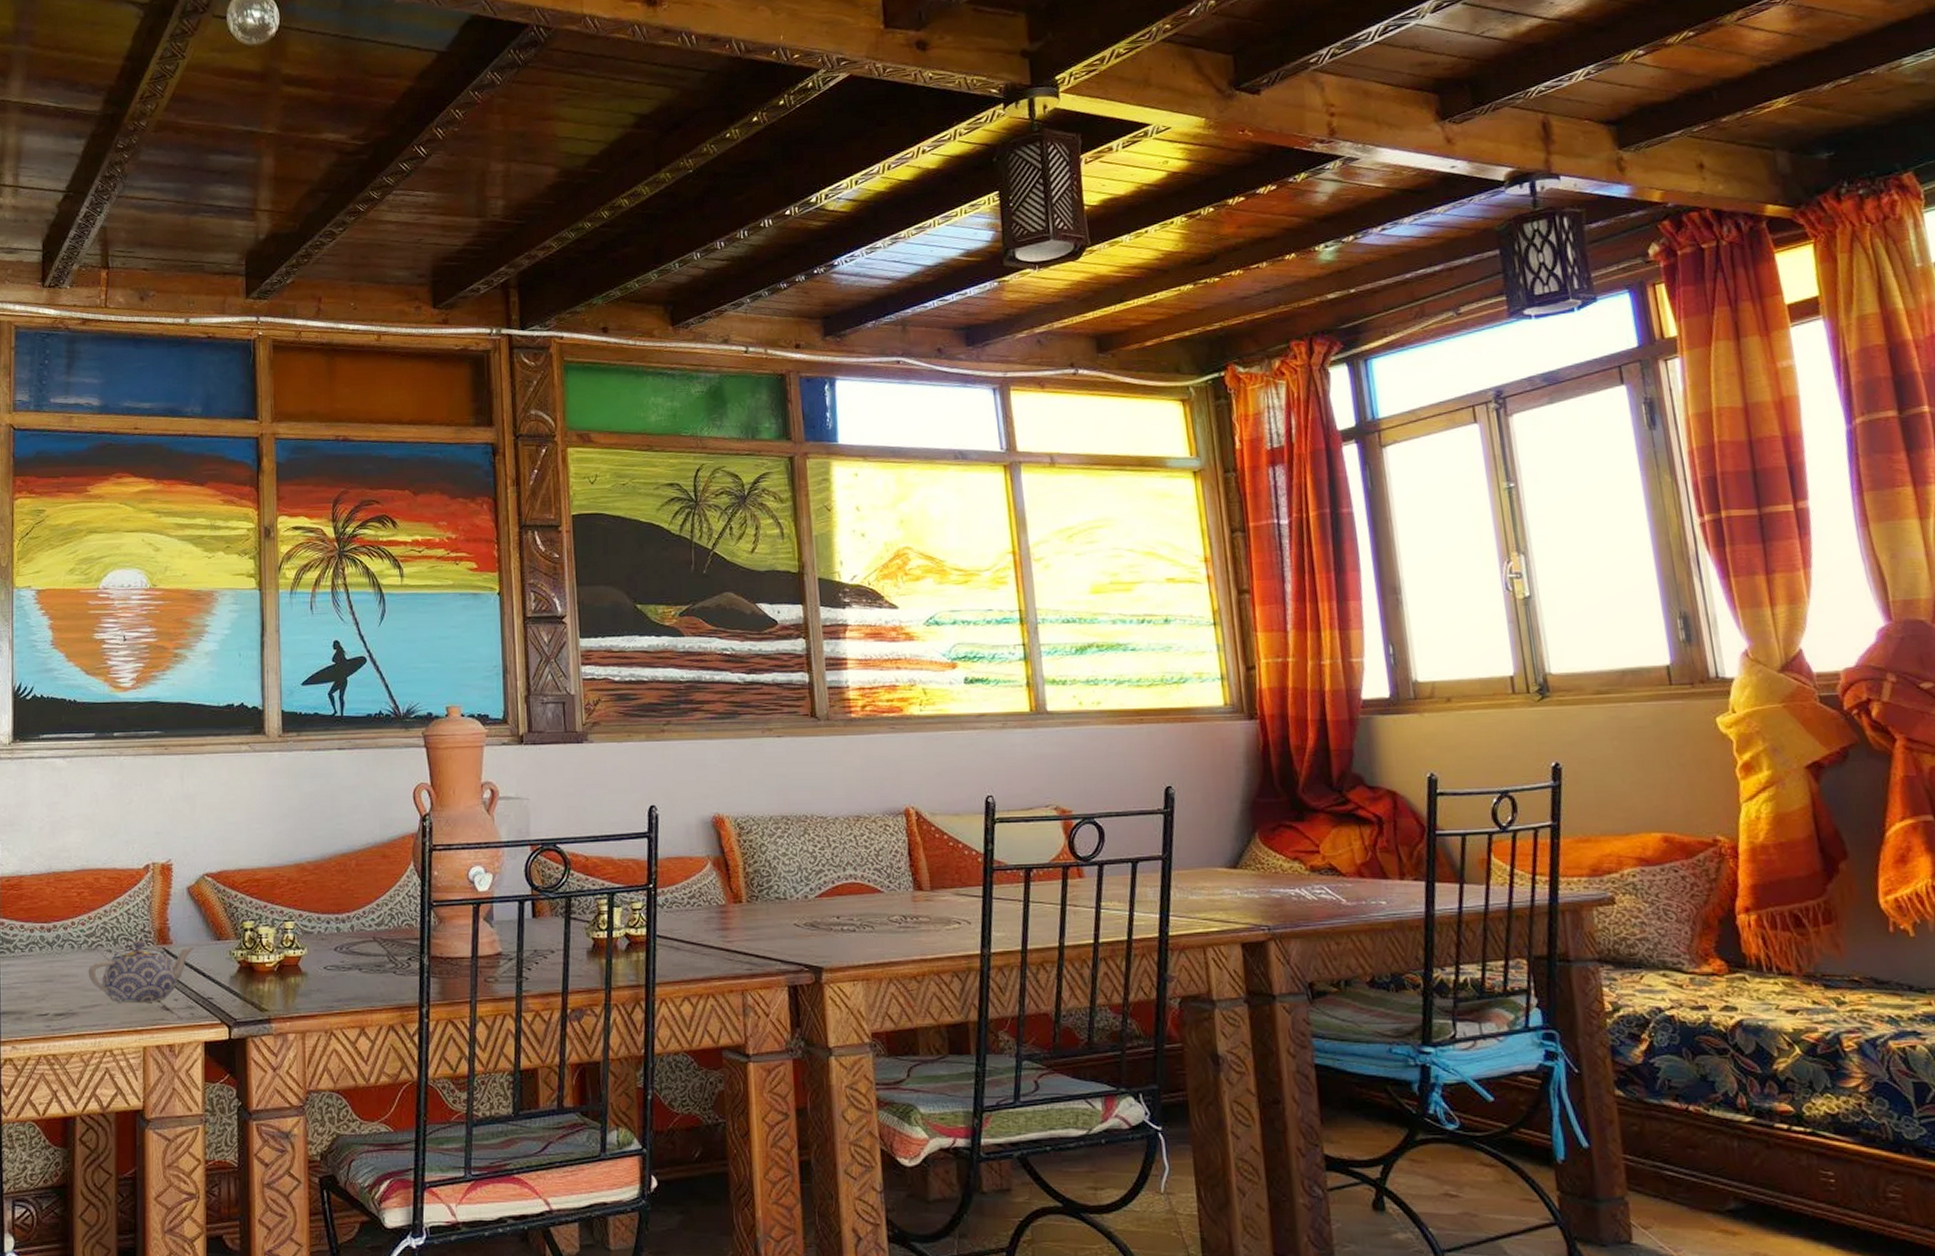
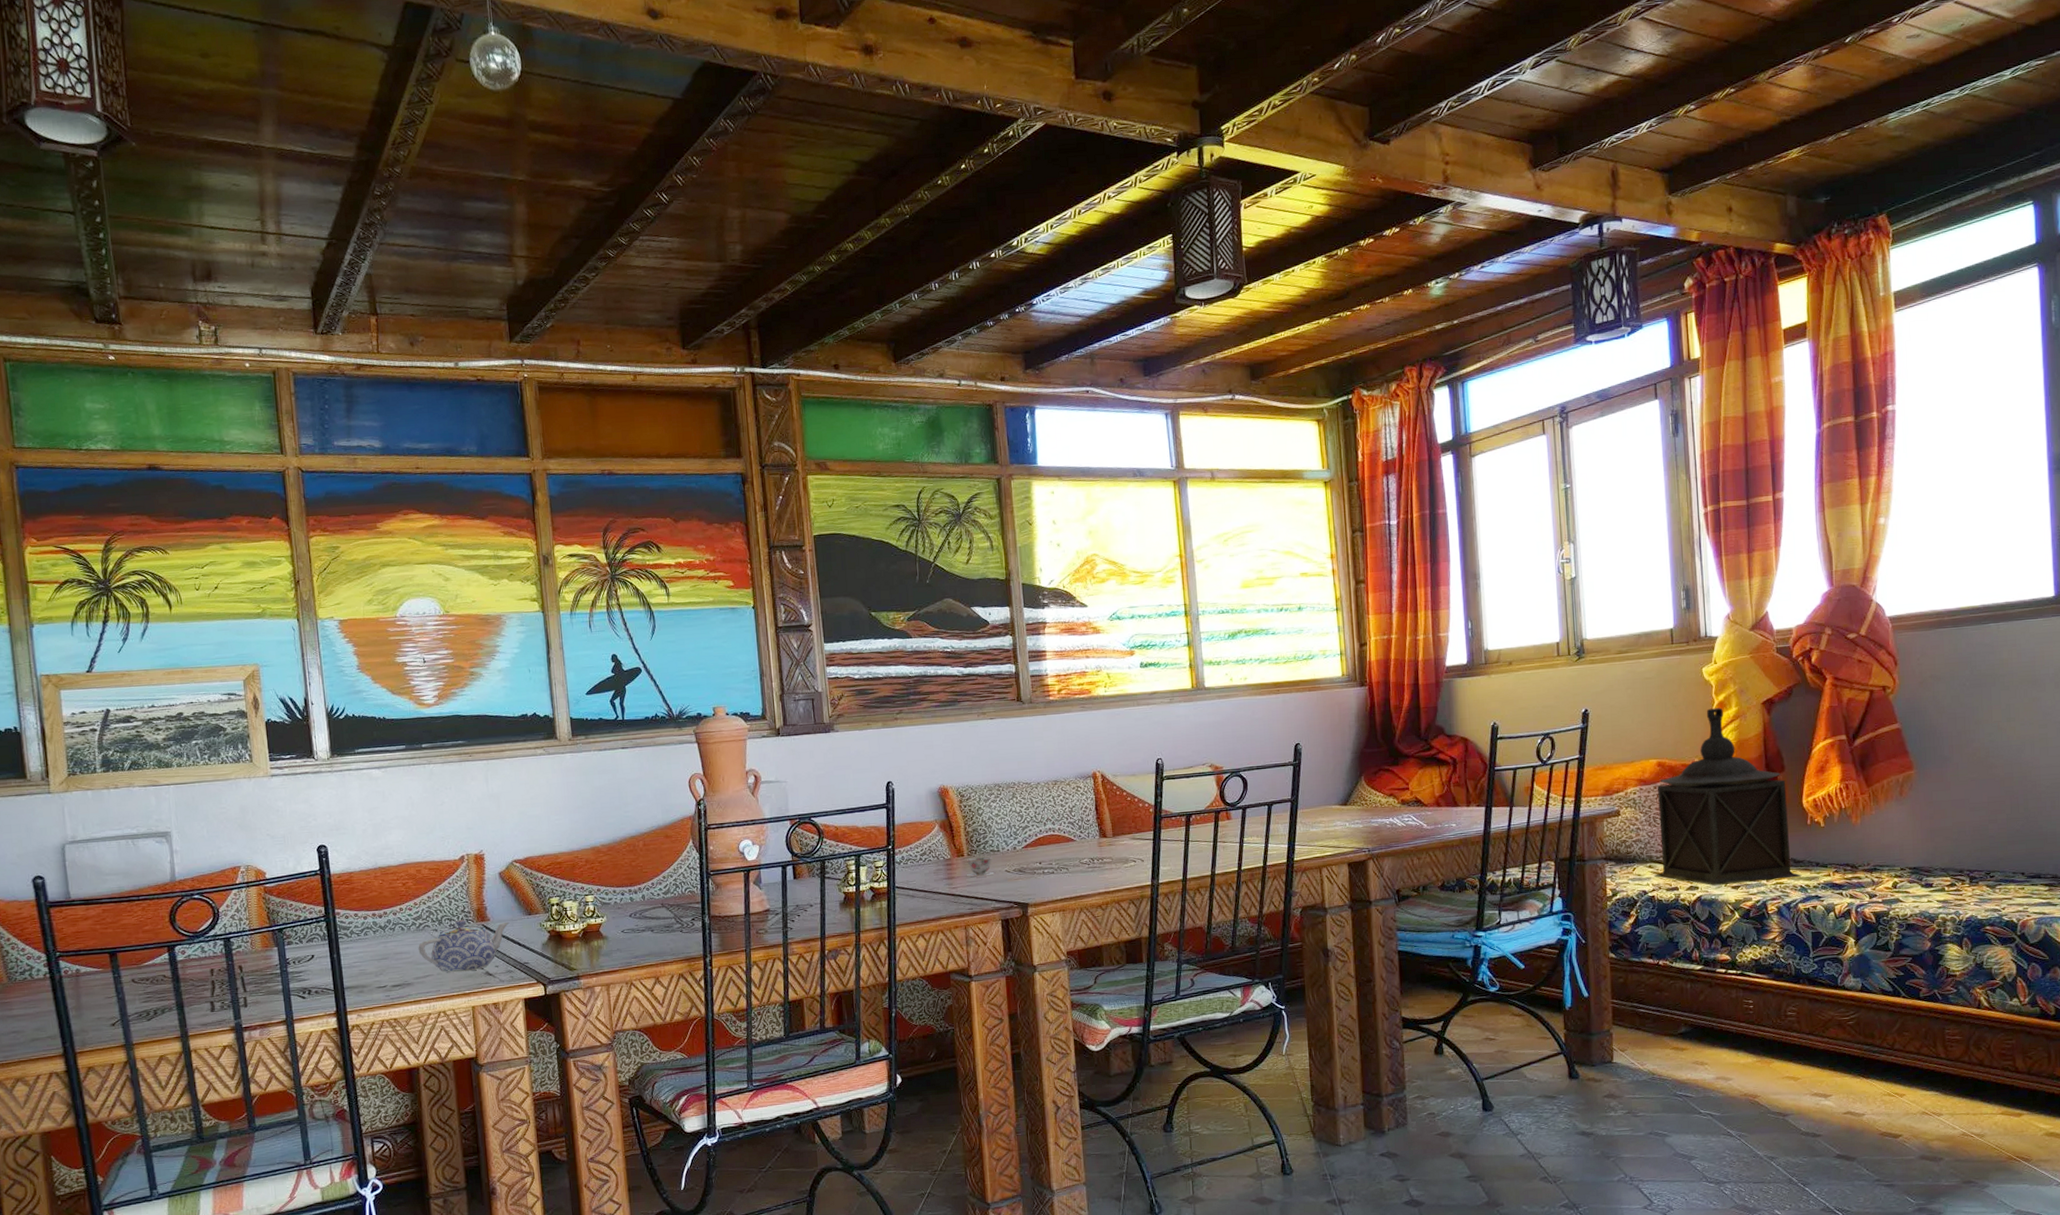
teacup: none [744,905,780,930] -> present [966,857,994,877]
lantern: none [1666,770,1889,1008] -> present [1653,707,1802,886]

